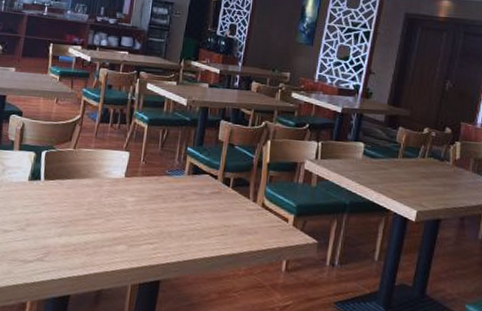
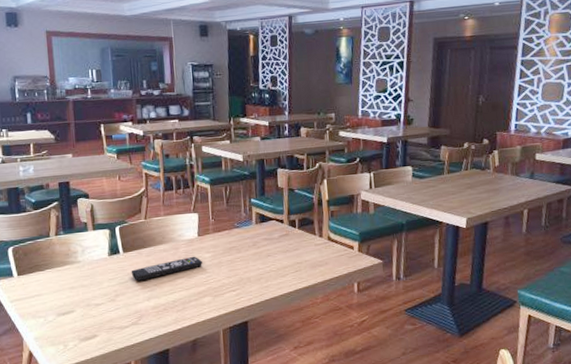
remote control: none [47,197,124,214] -> present [131,256,202,281]

